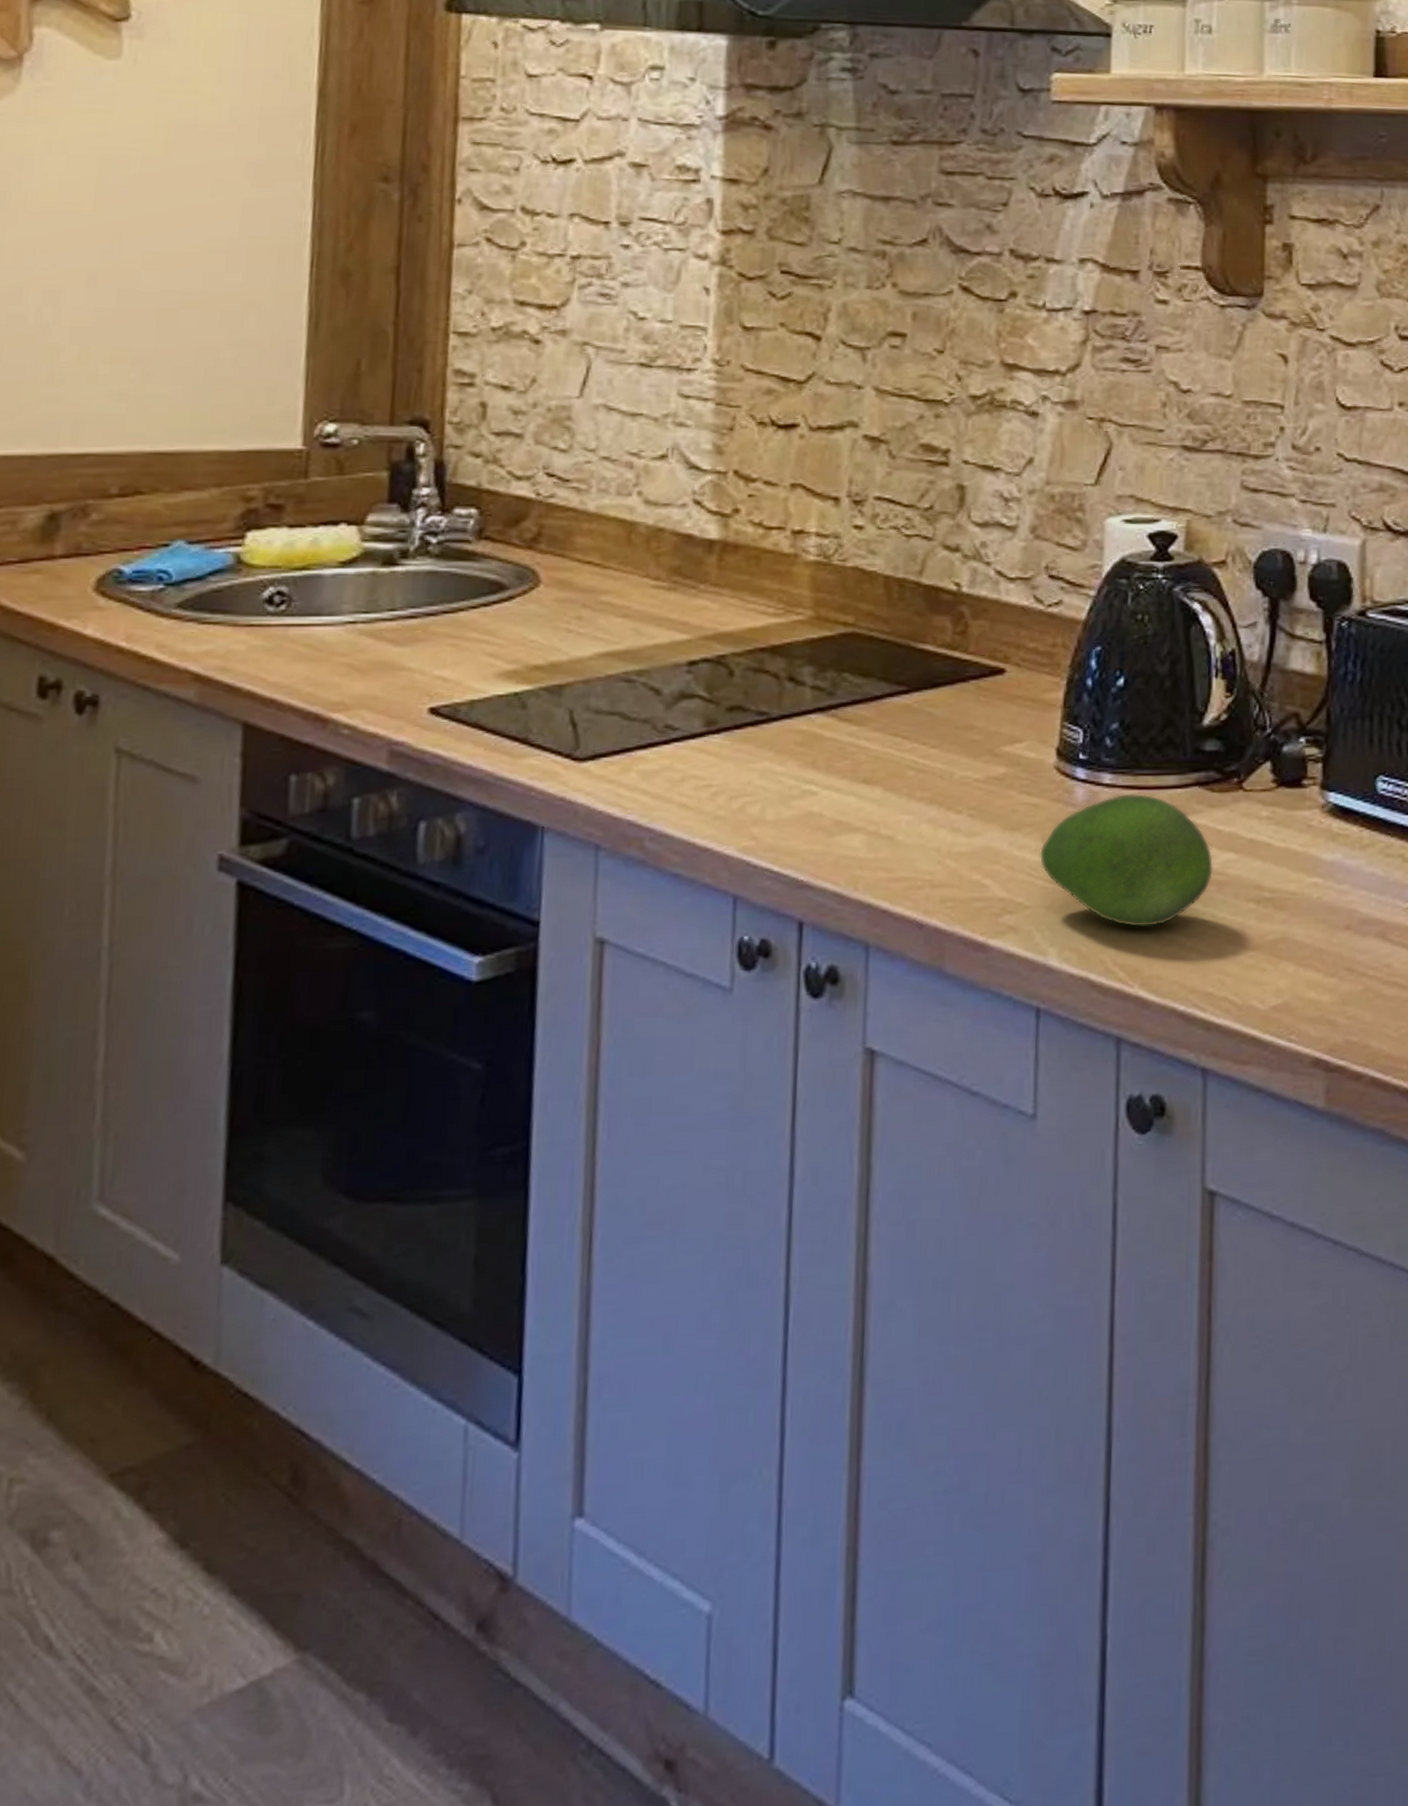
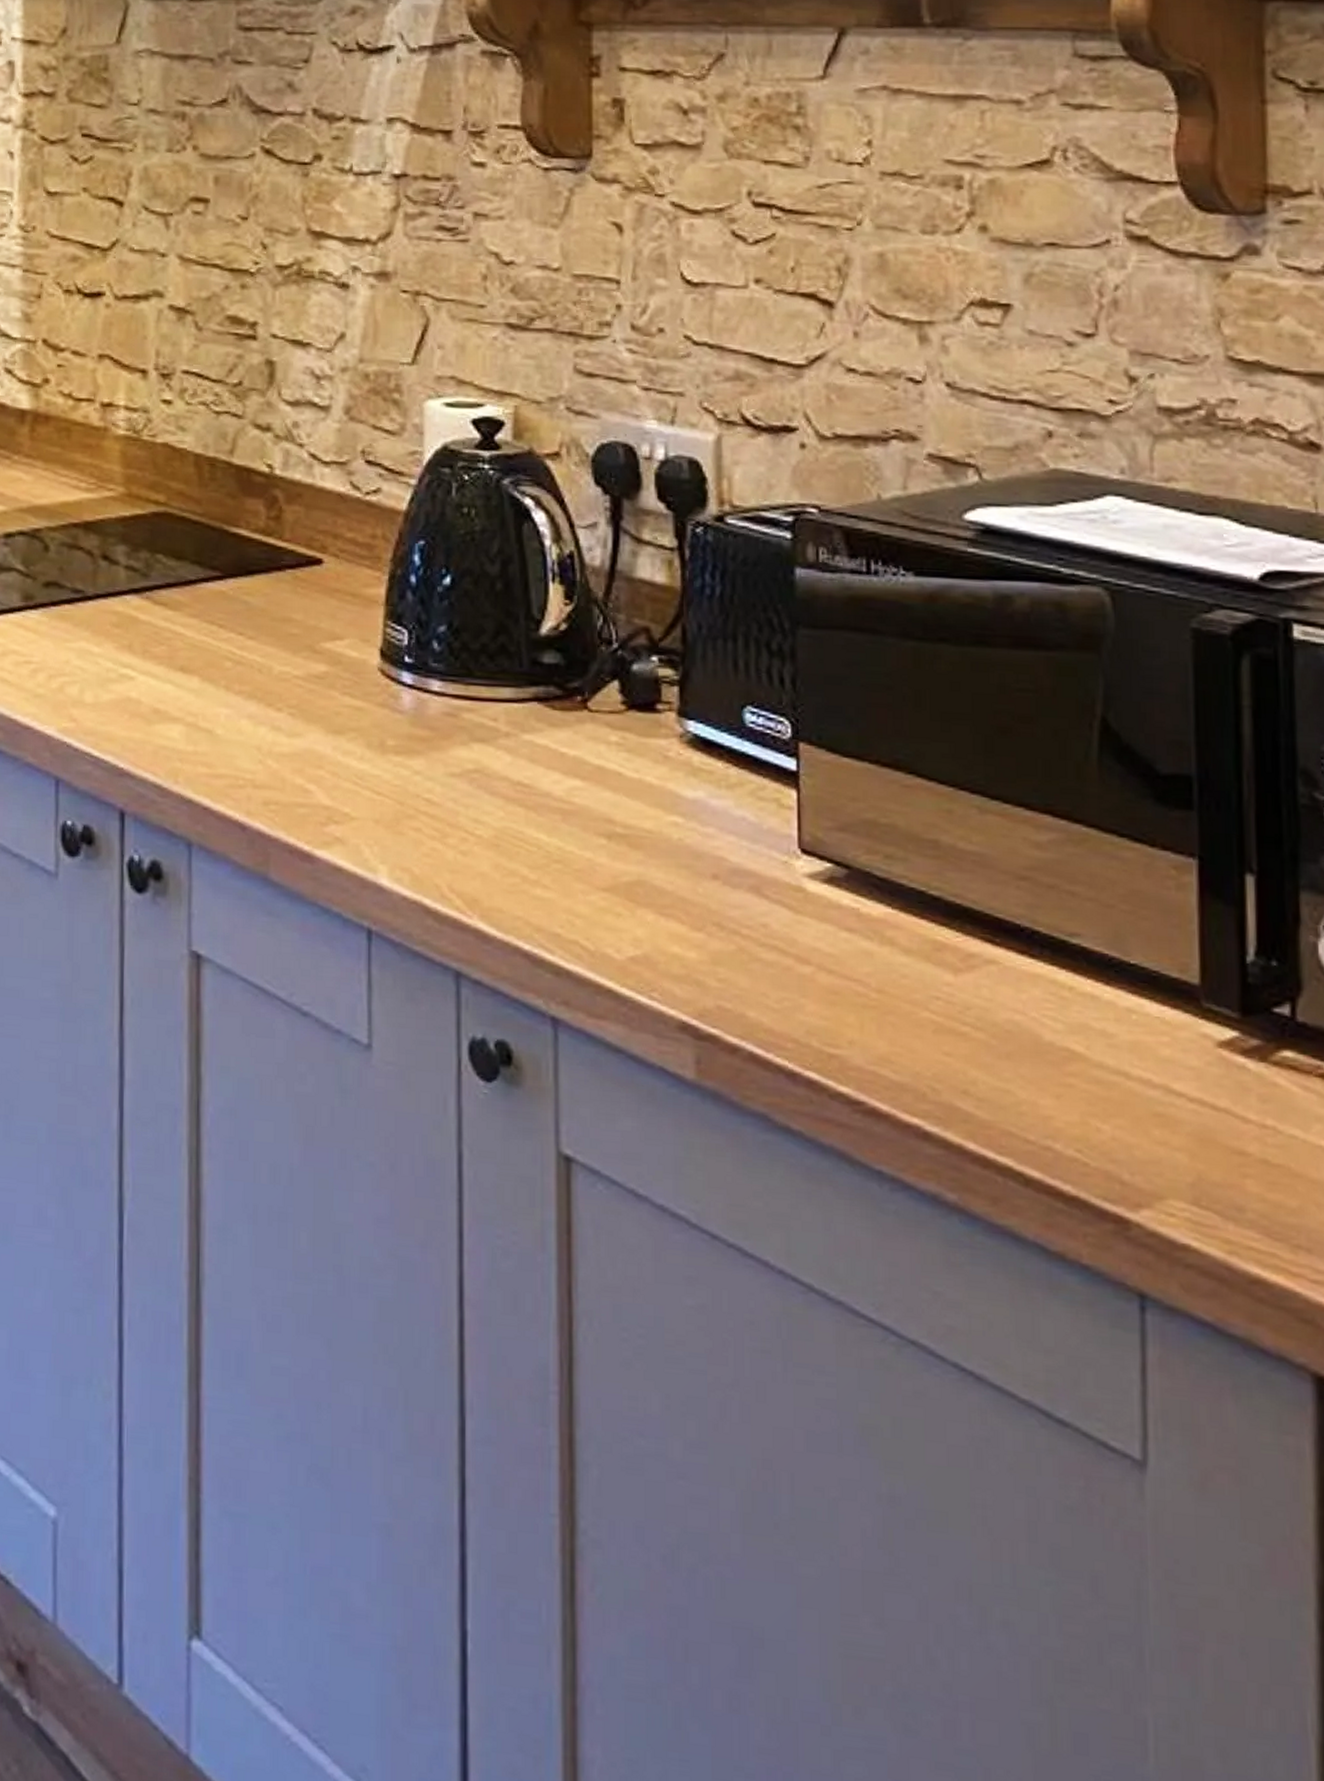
fruit: present [1039,793,1214,928] -> none [365,703,558,854]

